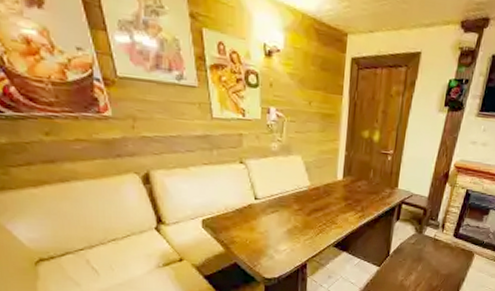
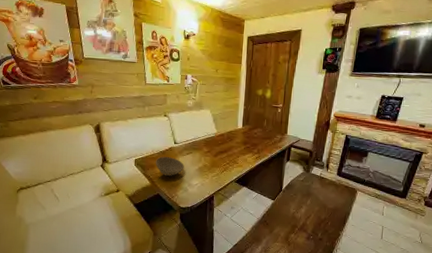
bowl: none [230,216,269,241] -> present [155,156,184,176]

